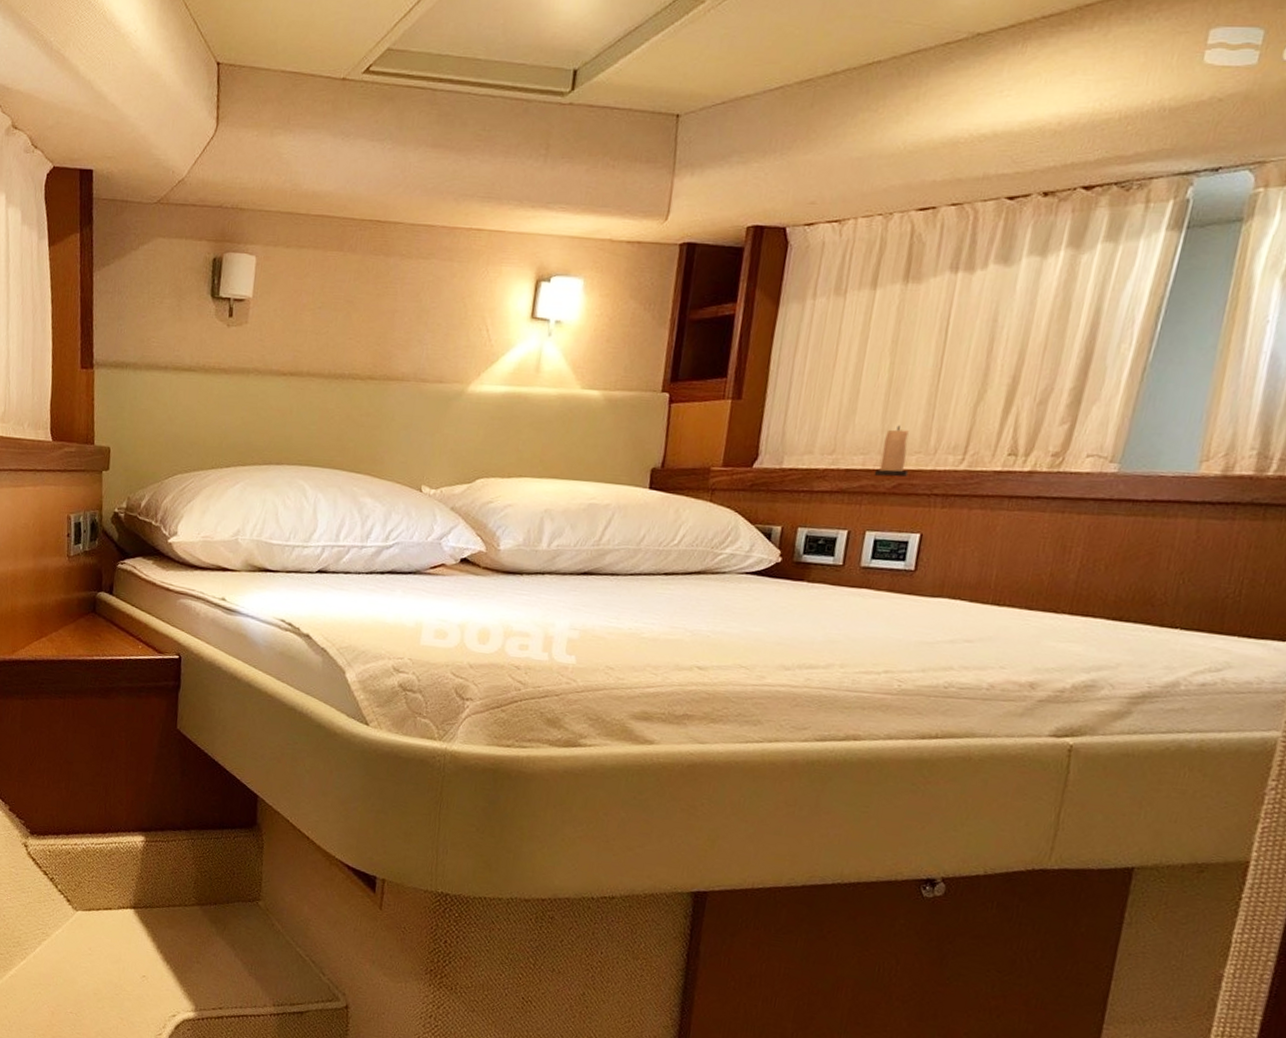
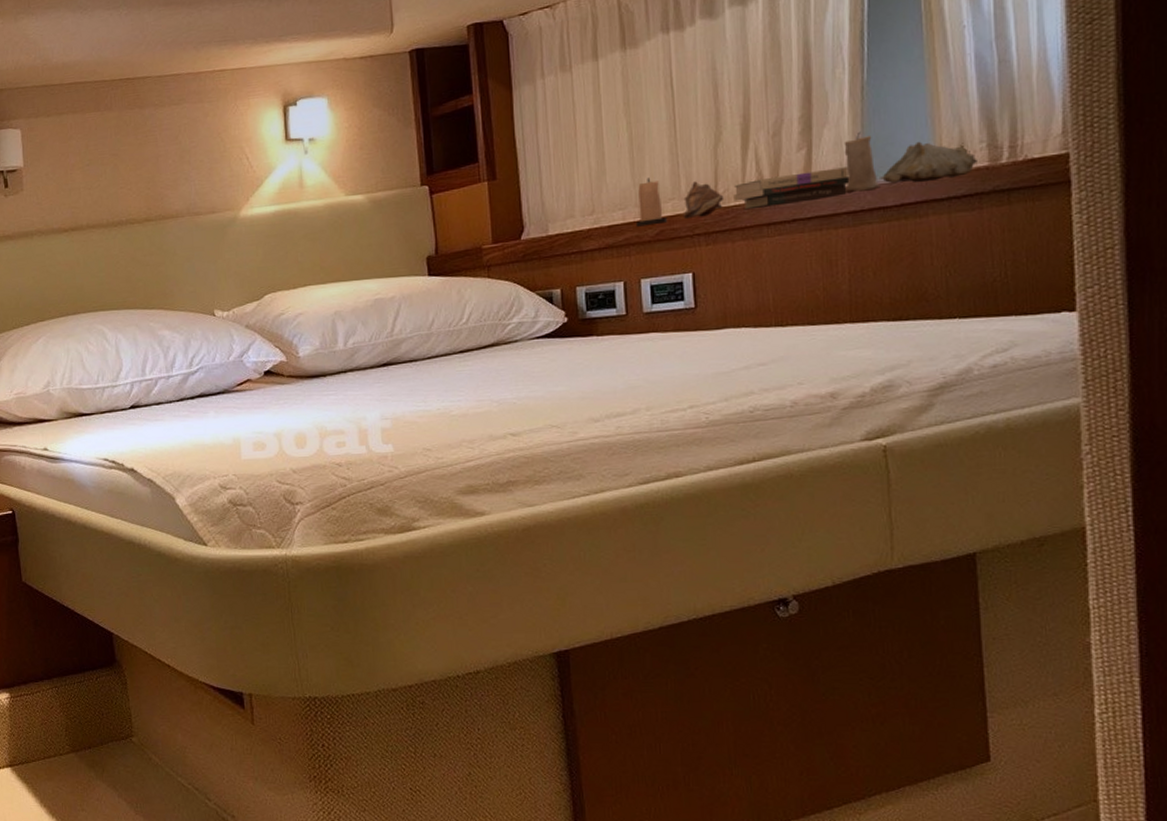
seashell: none [924,438,973,477] -> present [683,181,725,220]
books: none [981,447,1108,481] -> present [733,167,850,210]
candle: none [1098,415,1141,481] -> present [844,131,881,194]
seashell: none [1138,436,1243,482] -> present [880,141,977,184]

